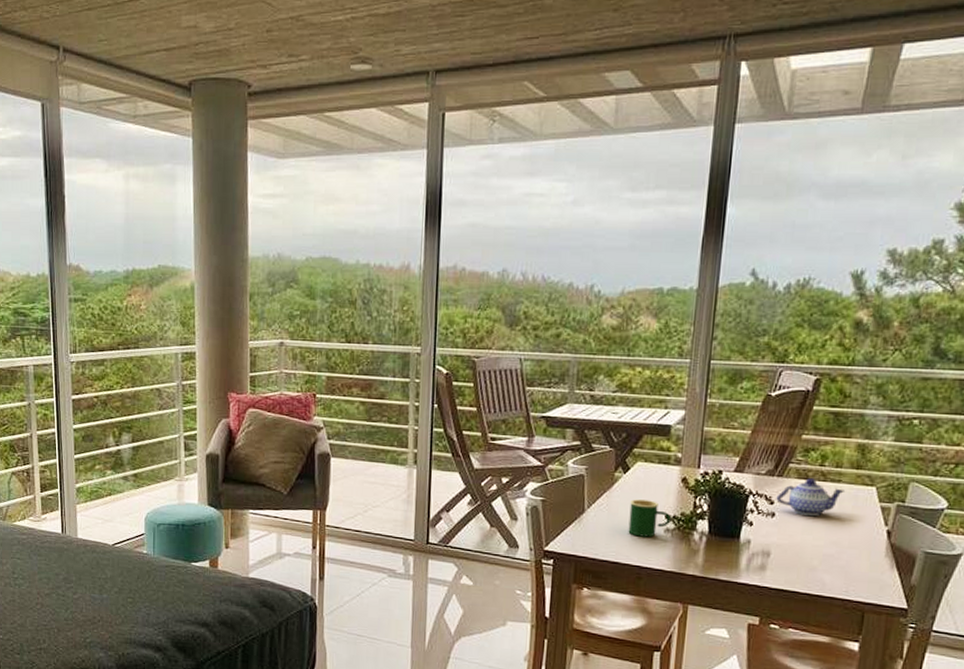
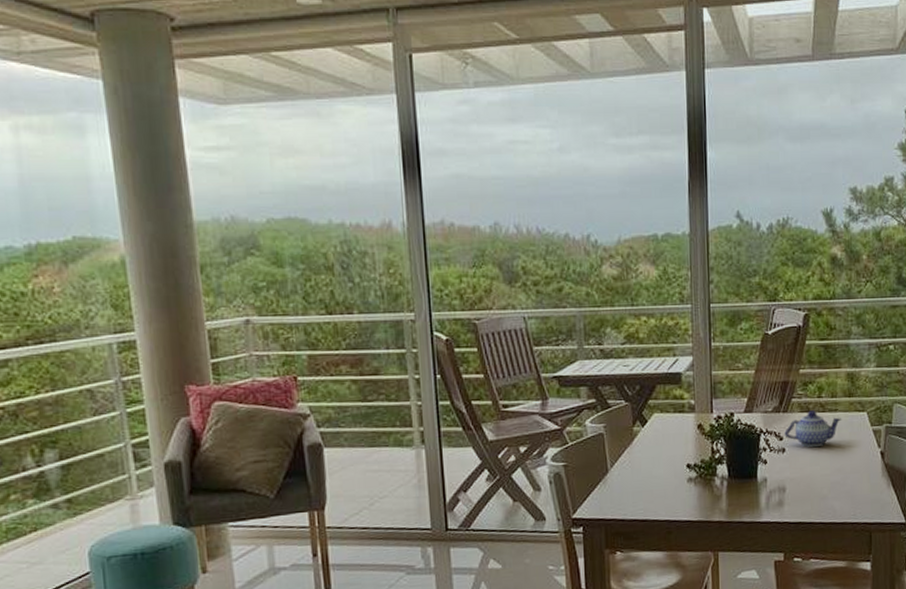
mug: present [628,499,670,538] -> none [652,451,691,490]

